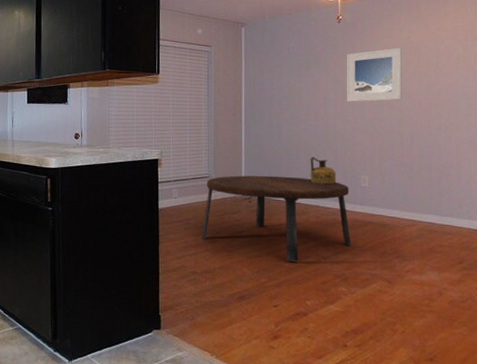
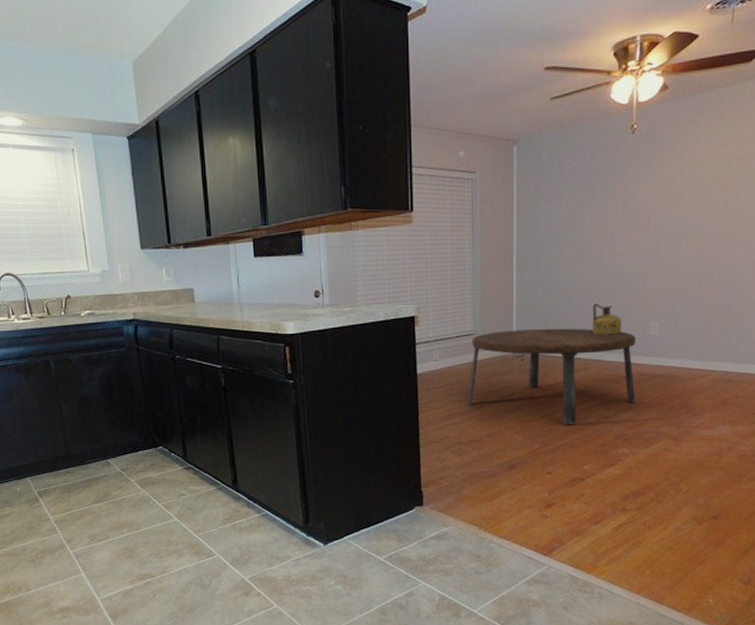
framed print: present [346,47,402,102] -> none [637,162,707,234]

